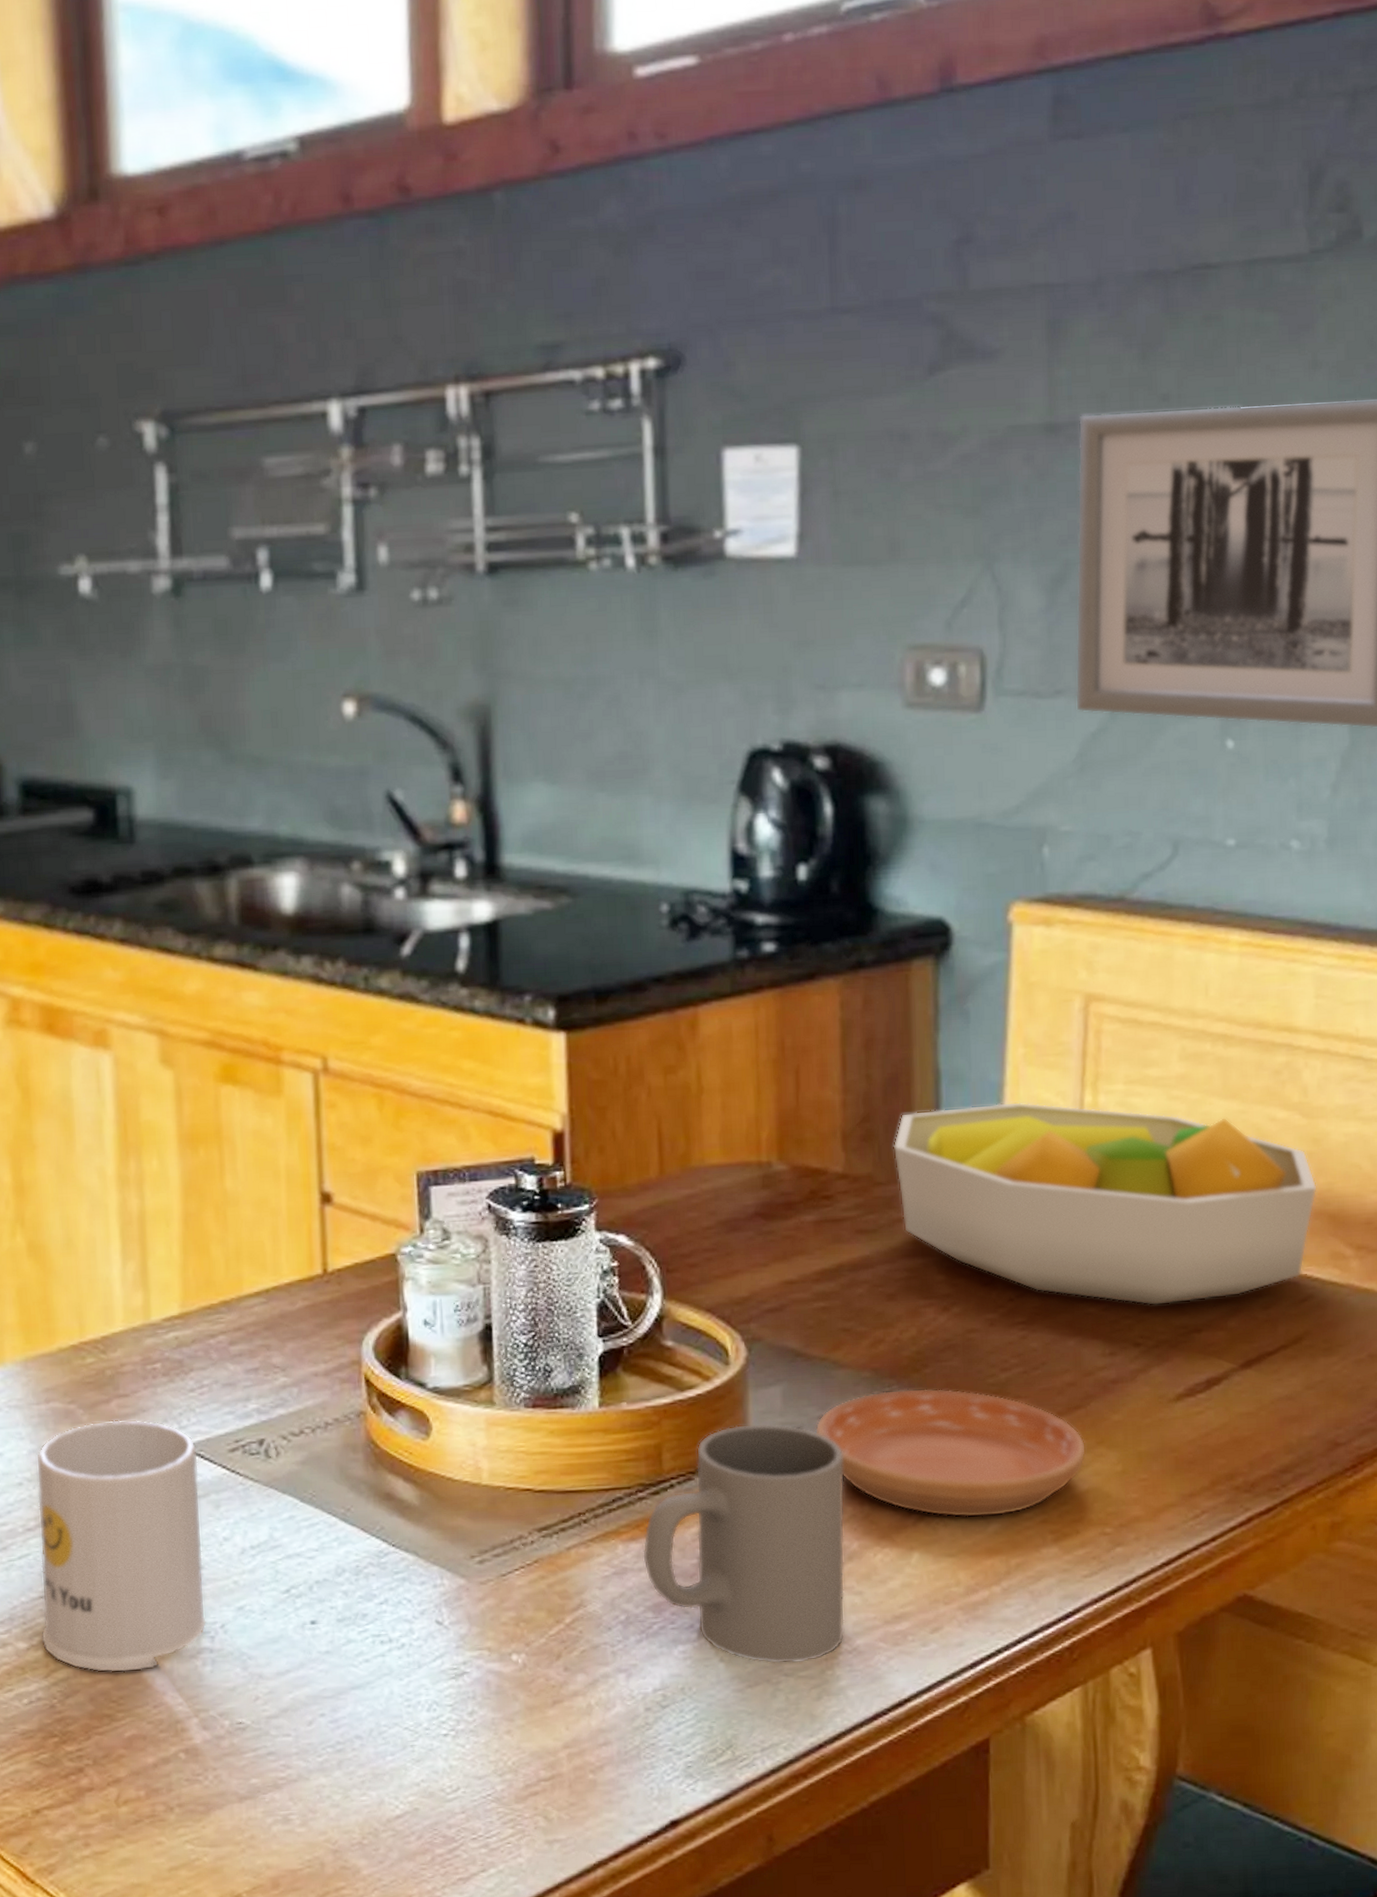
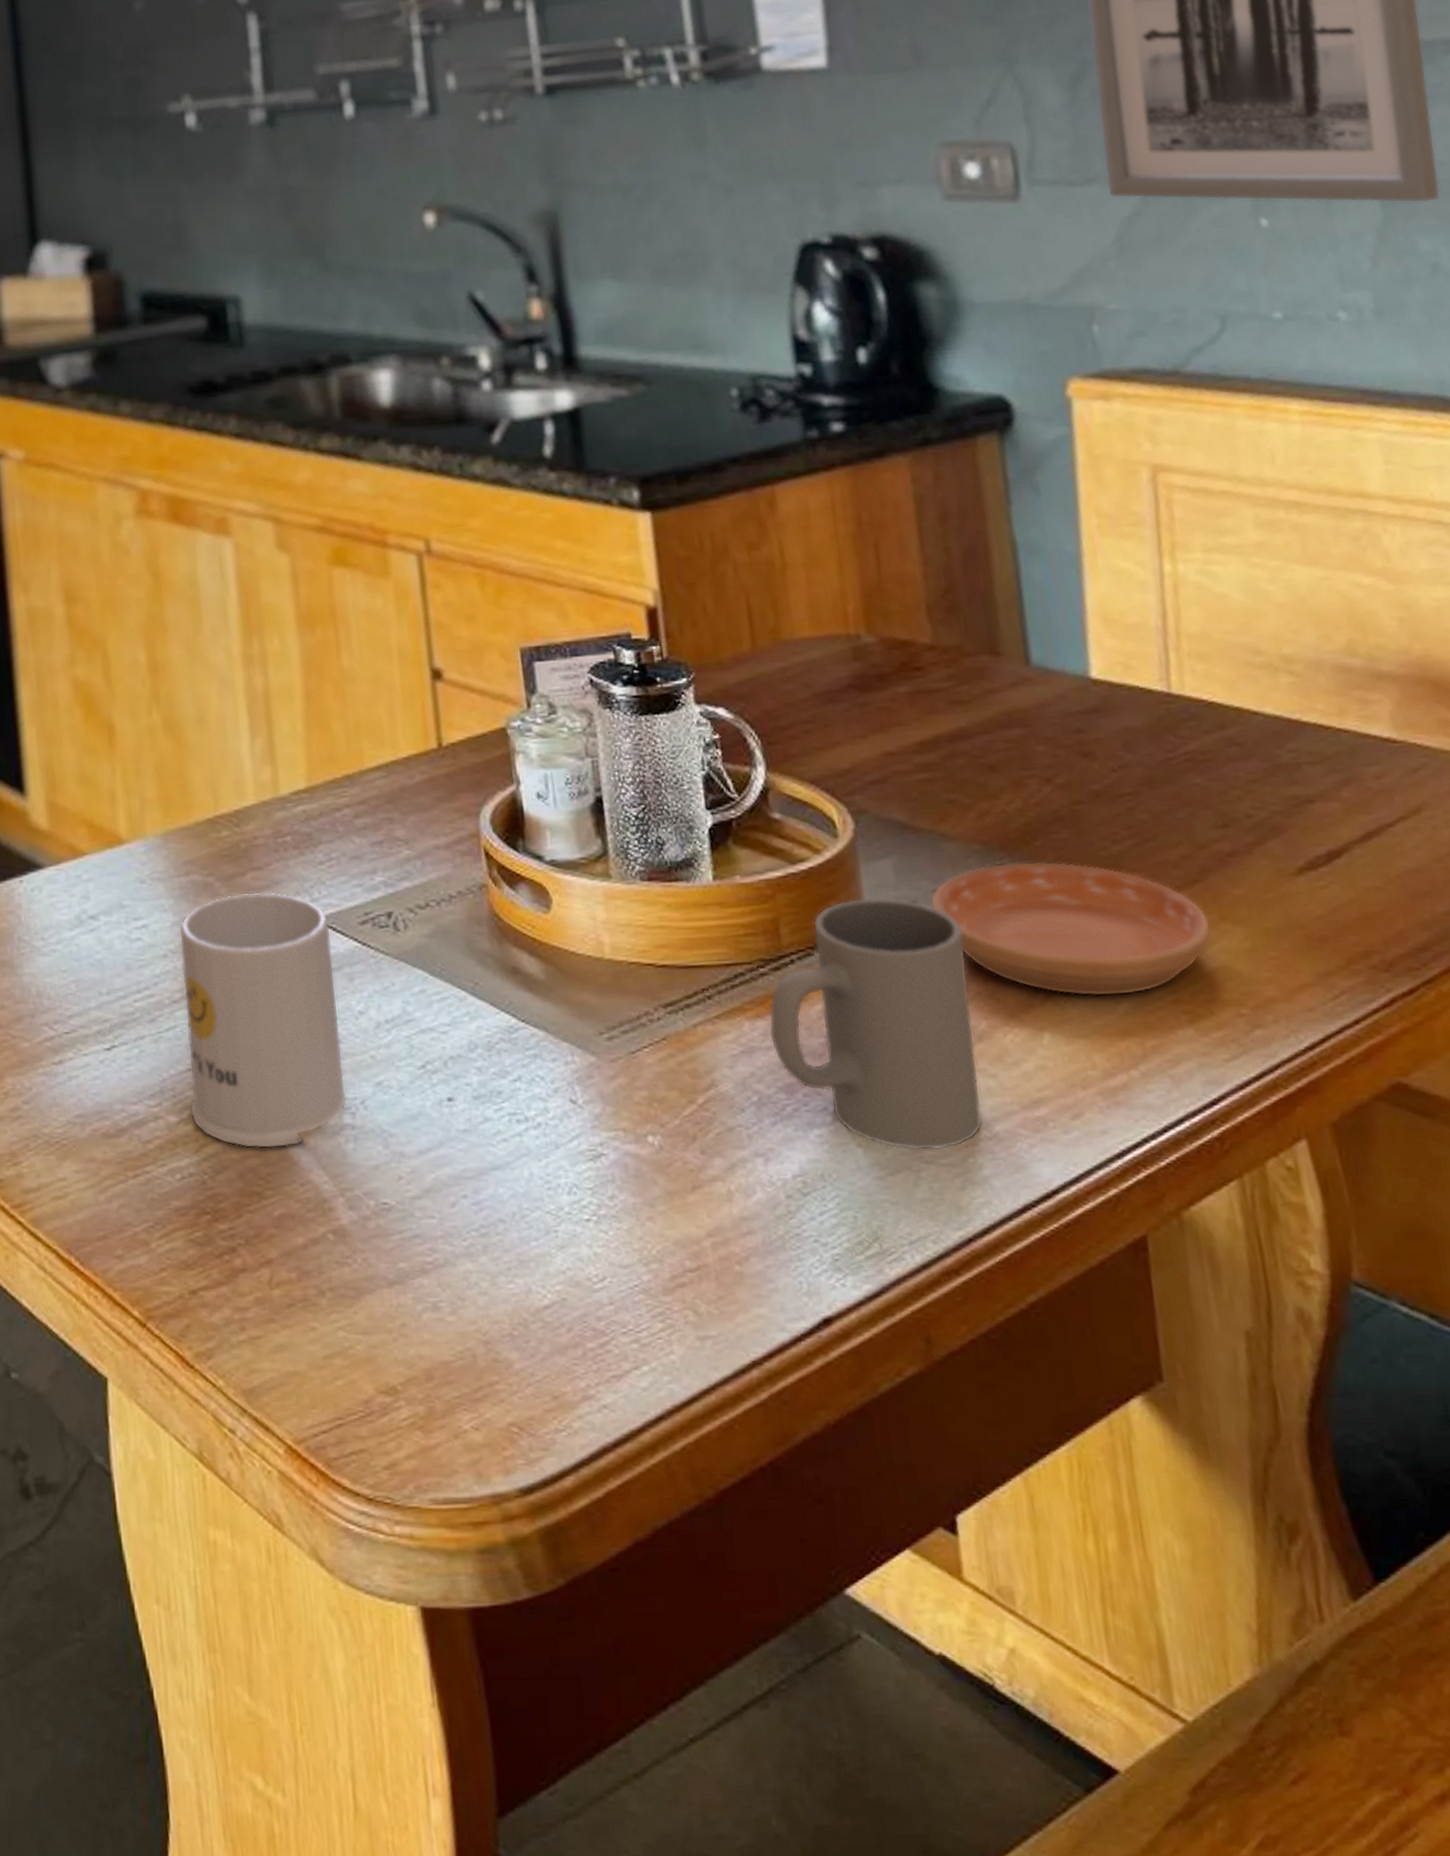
fruit bowl: present [893,1101,1317,1306] -> none [978,571,1415,776]

